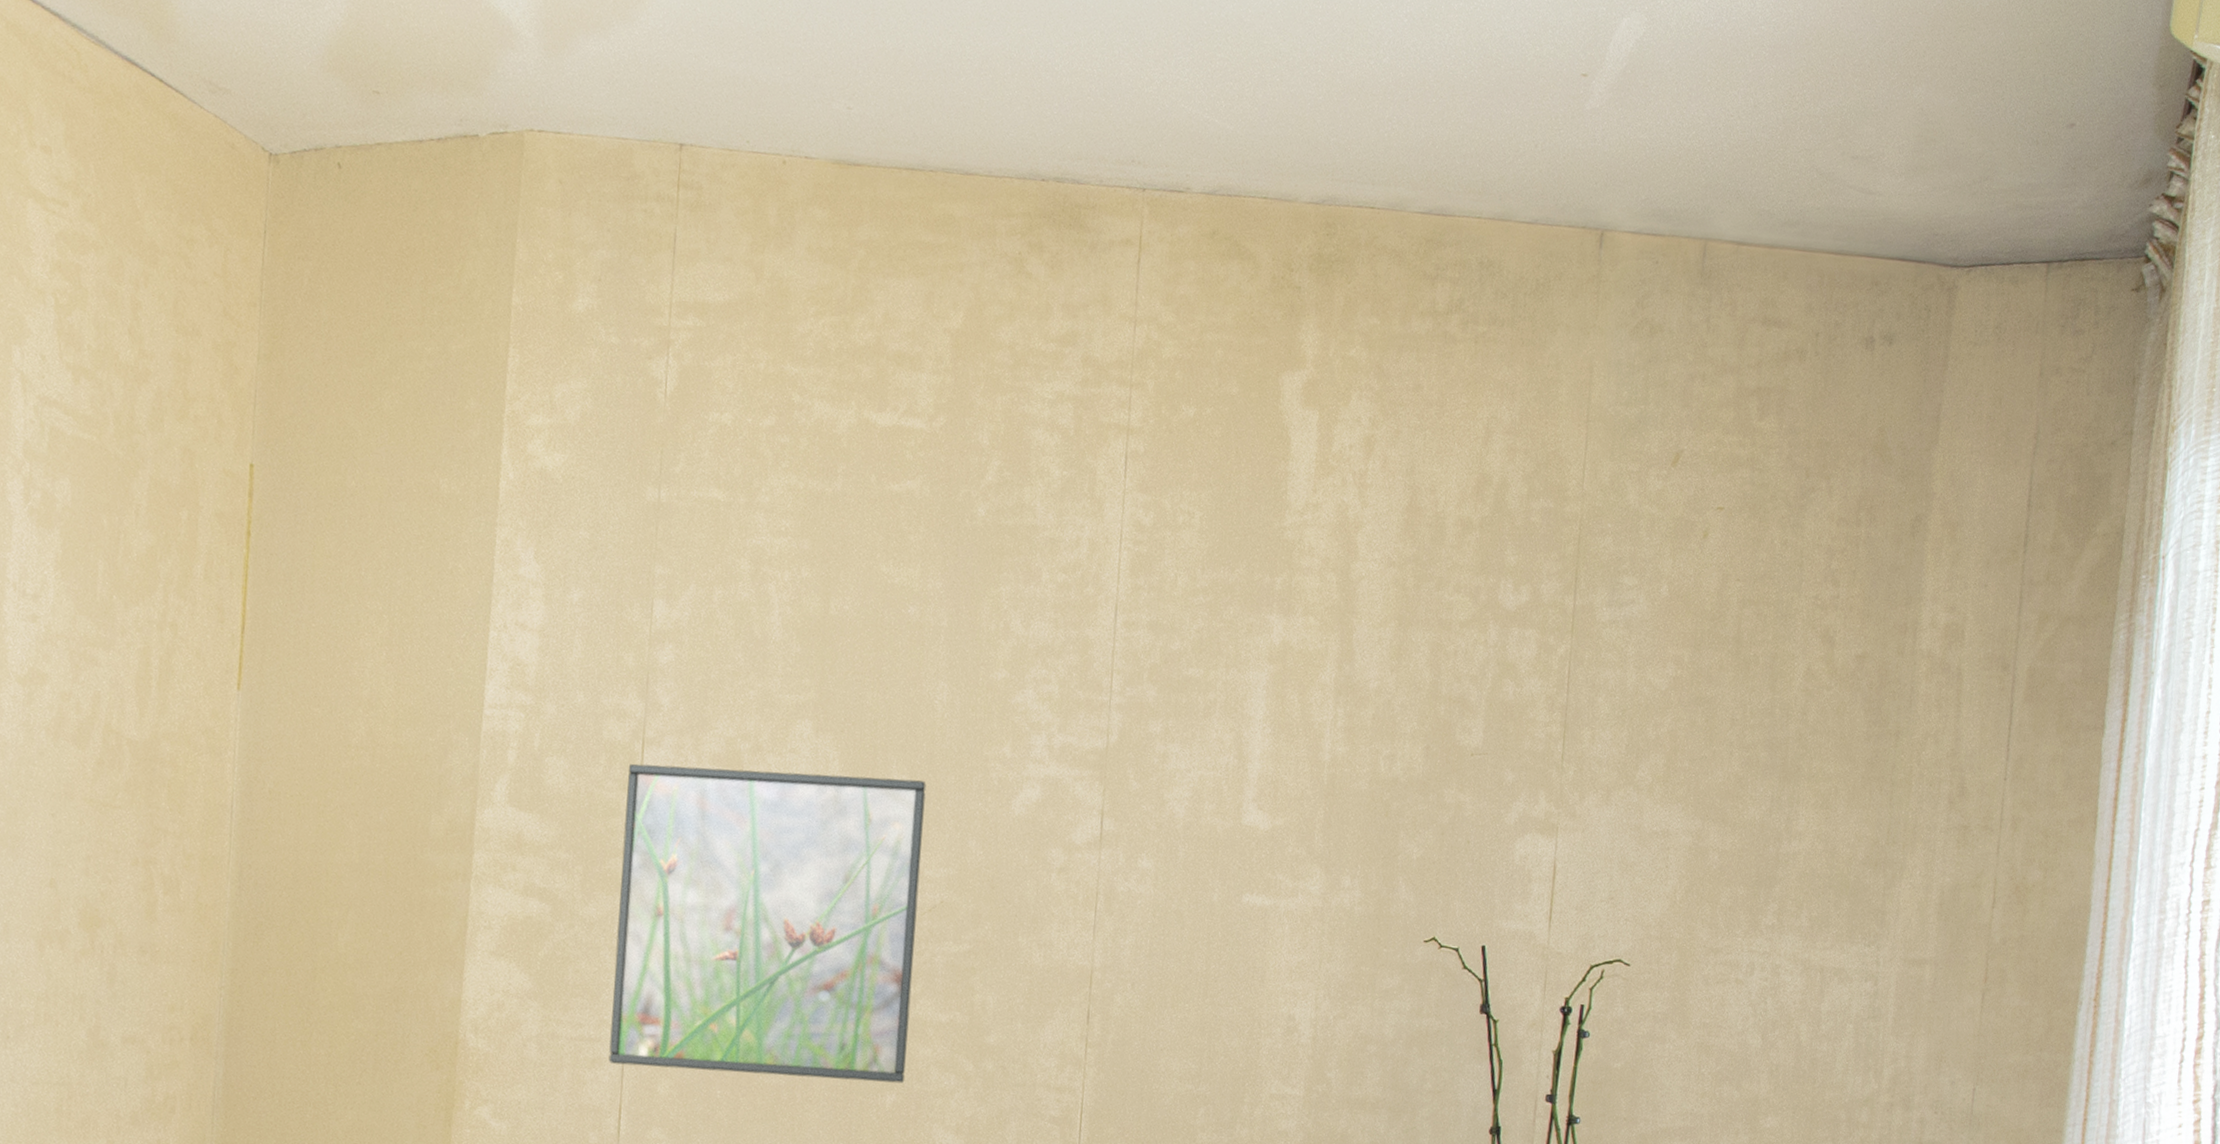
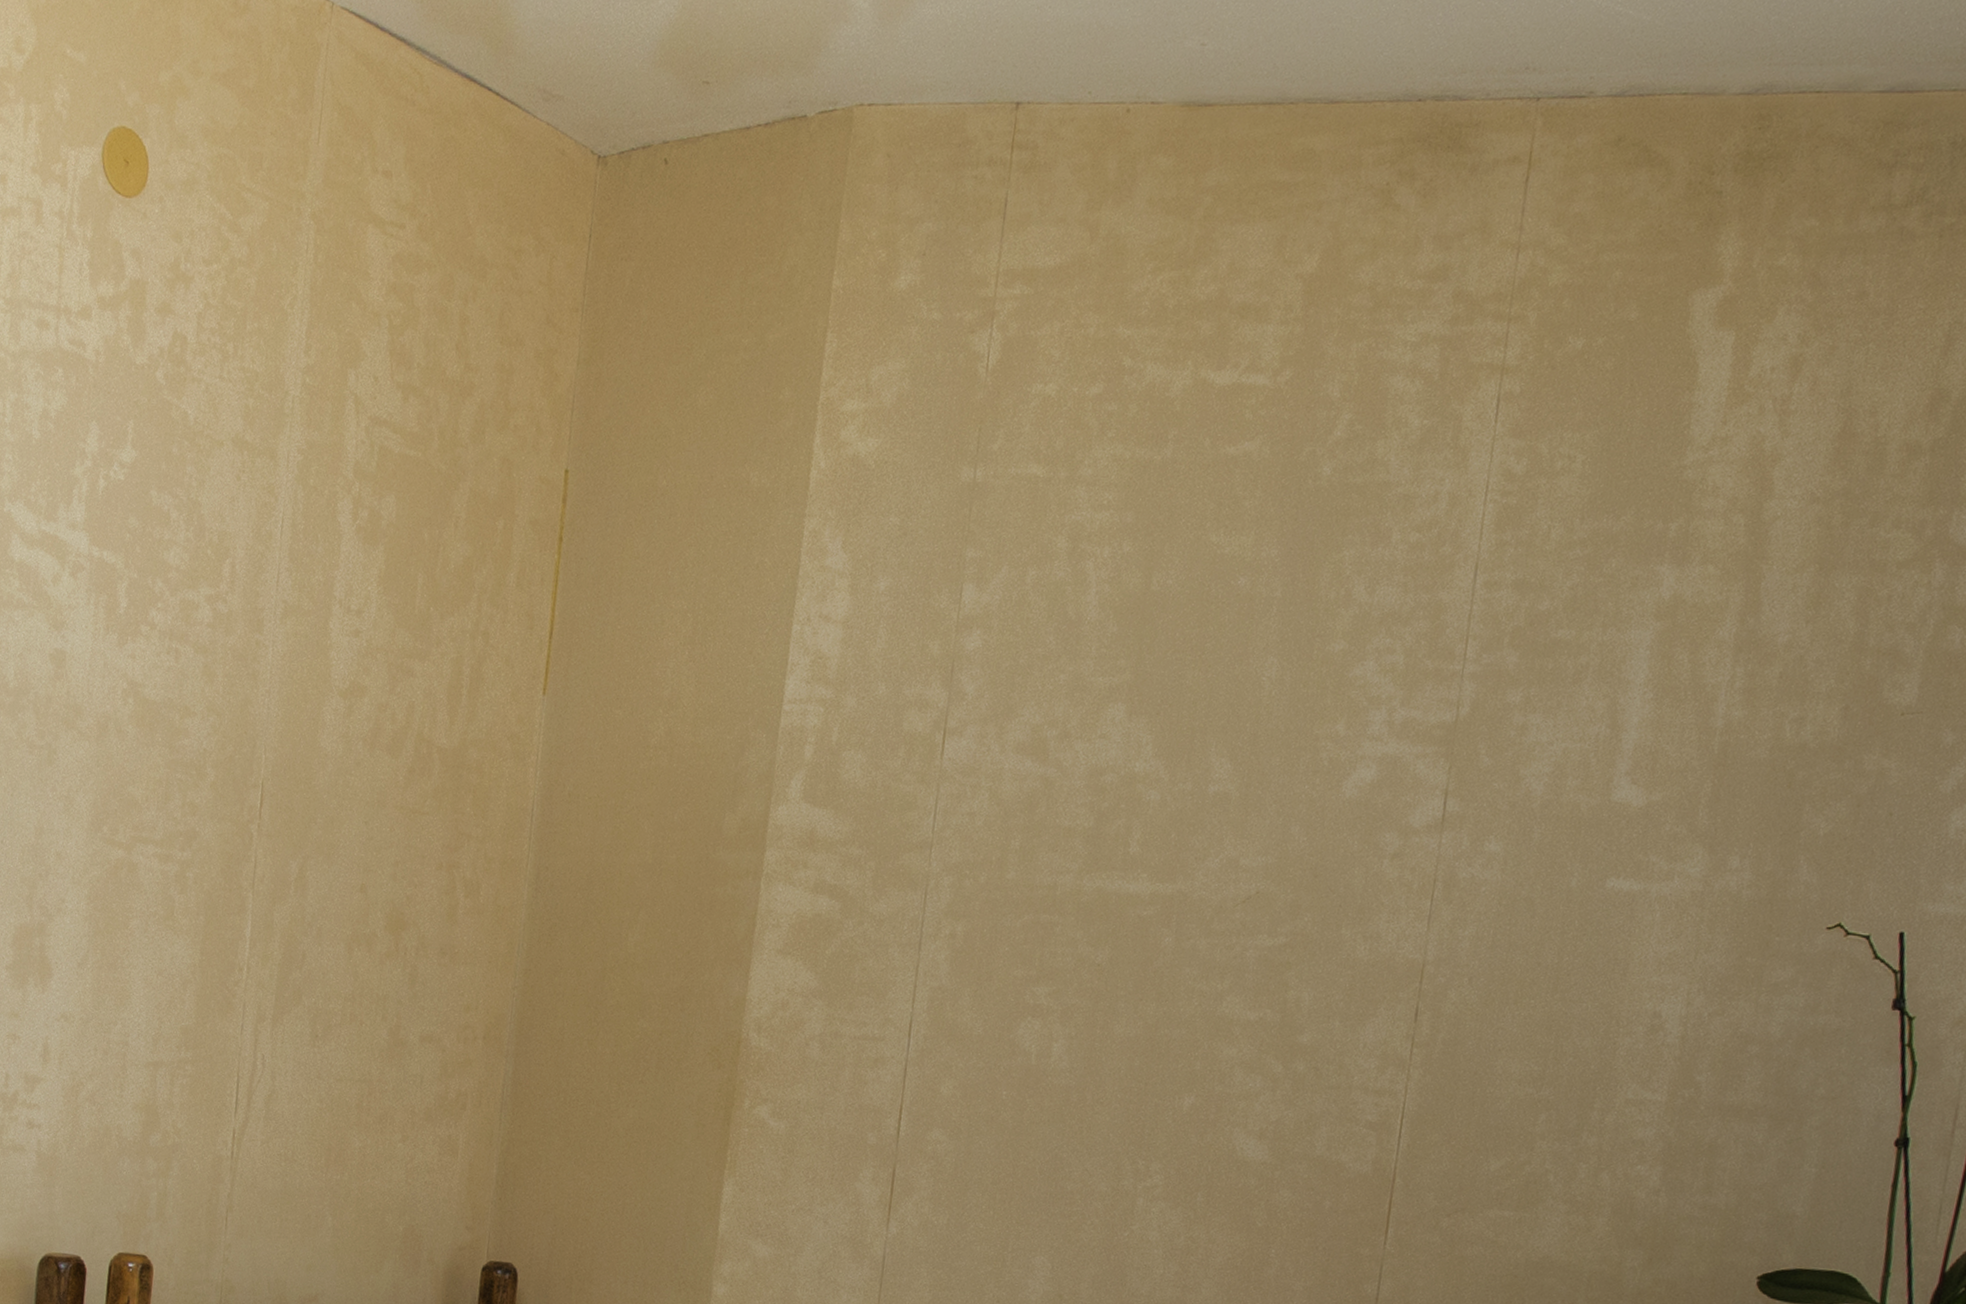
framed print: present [608,763,926,1084] -> none [891,755,1248,1085]

